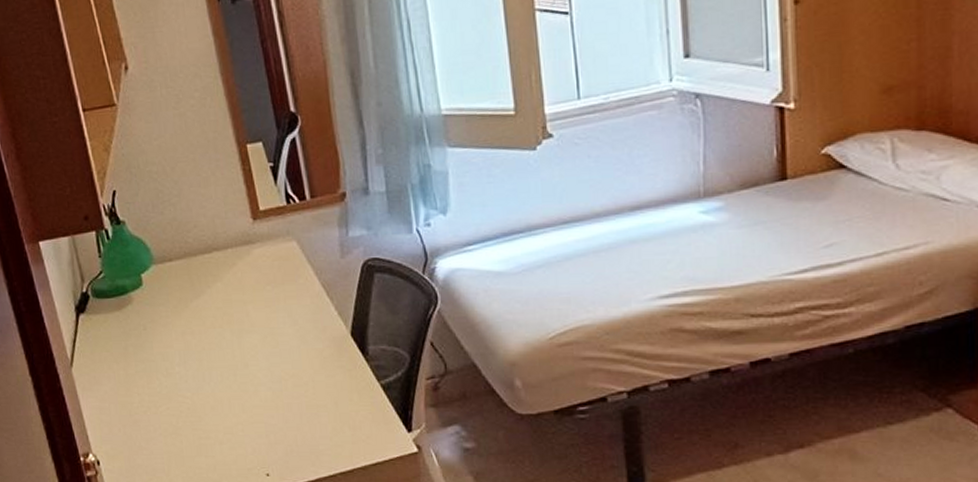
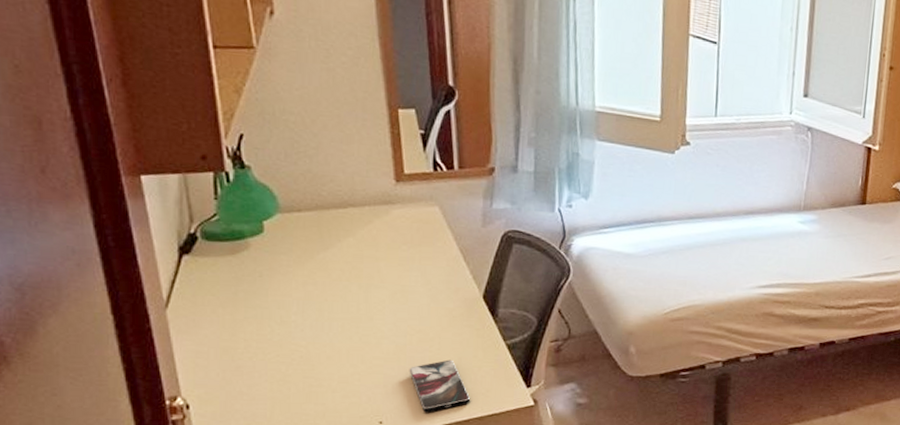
smartphone: none [288,404,352,463] -> present [409,360,471,413]

